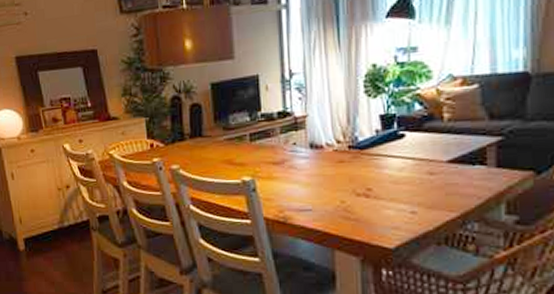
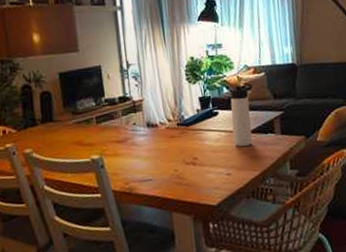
thermos bottle: none [423,99,459,180] -> present [230,84,253,147]

